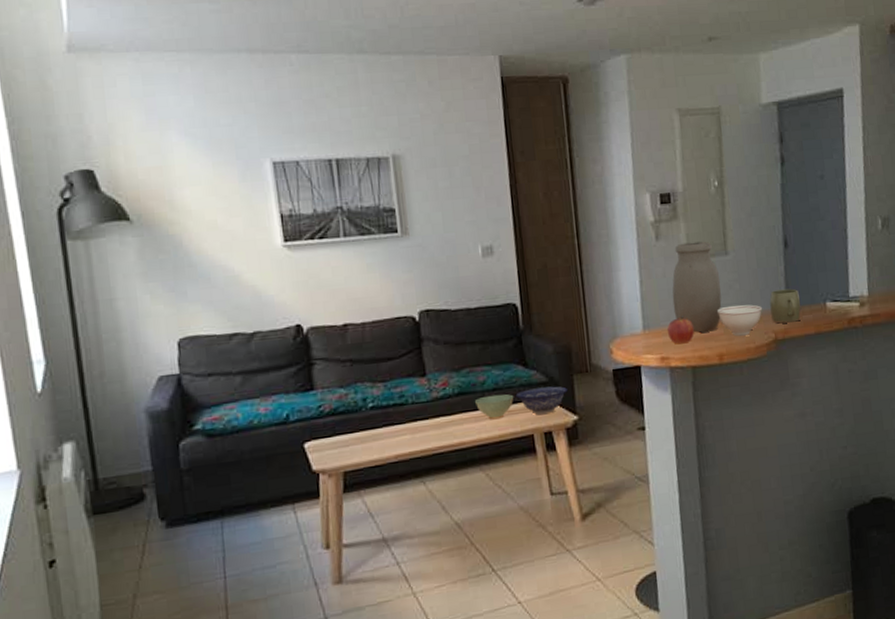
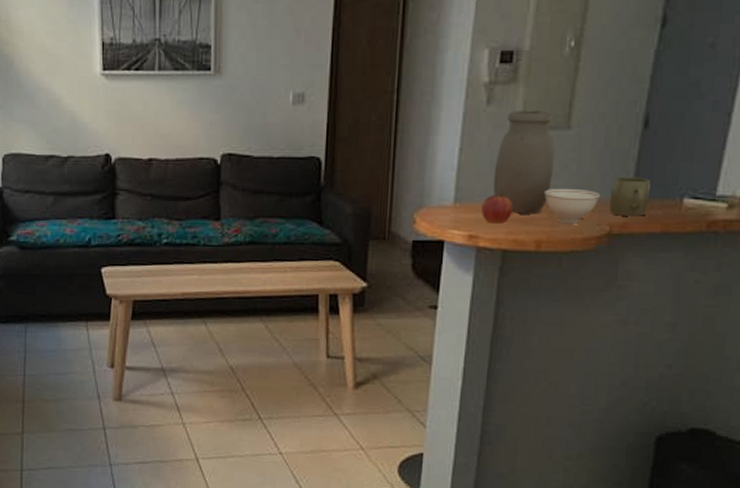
bowl: present [474,394,514,420] -> none [263,248,304,274]
decorative bowl: present [515,386,569,415] -> none [306,248,362,277]

